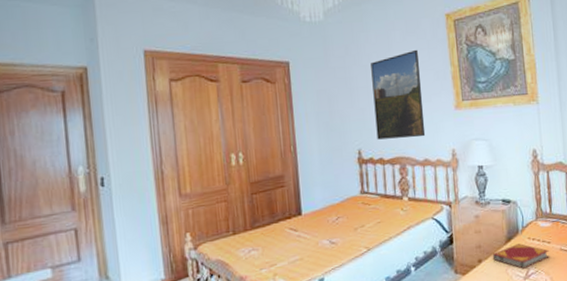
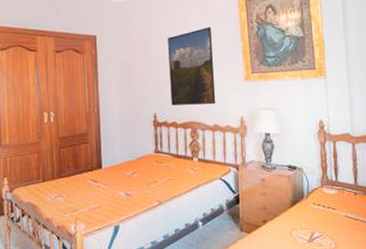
hardback book: present [492,243,549,269] -> none [277,208,334,232]

